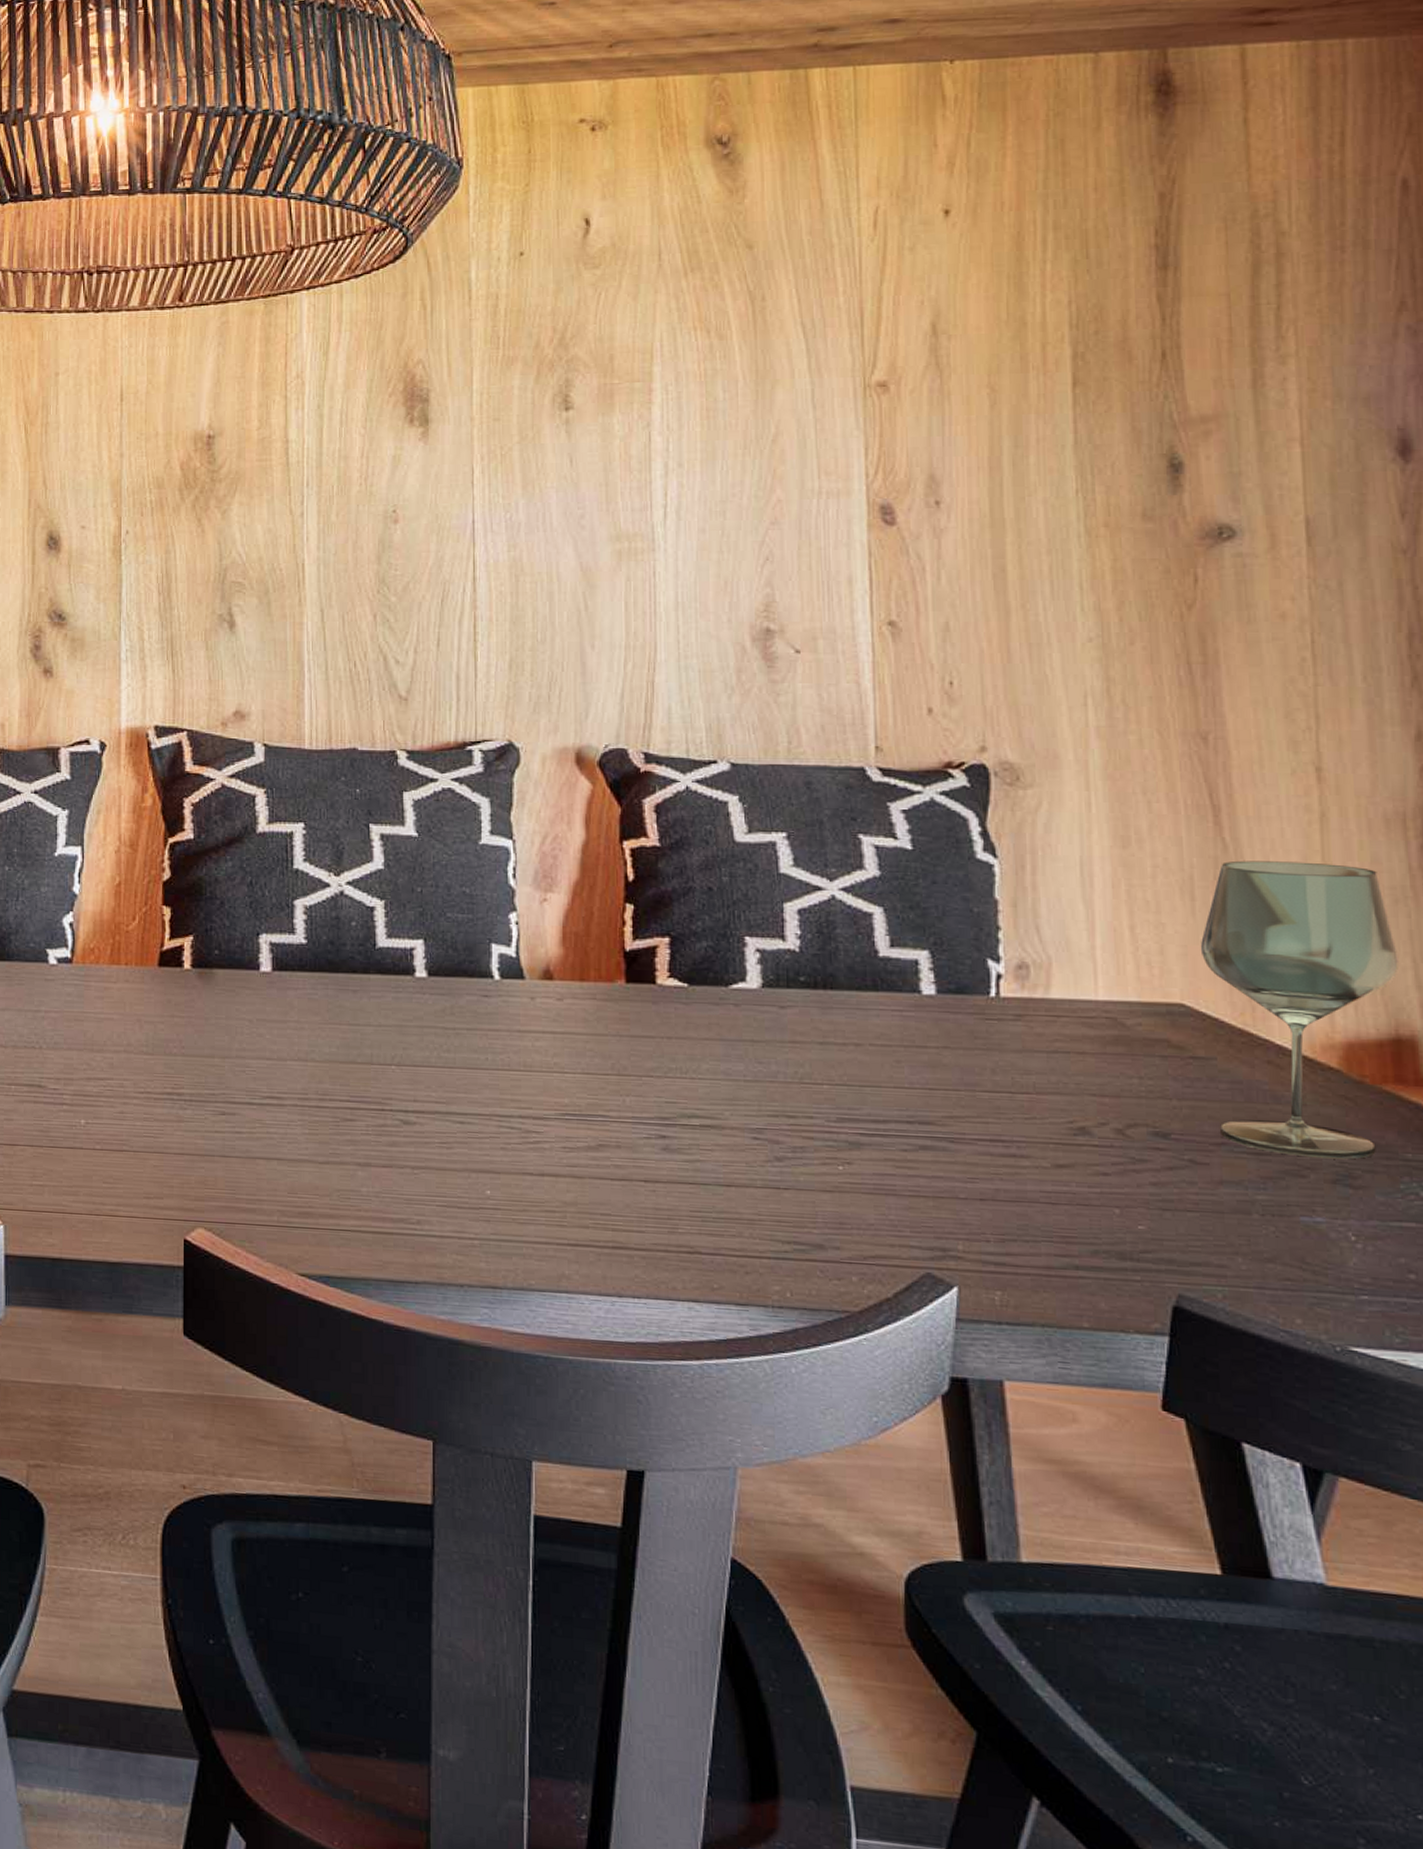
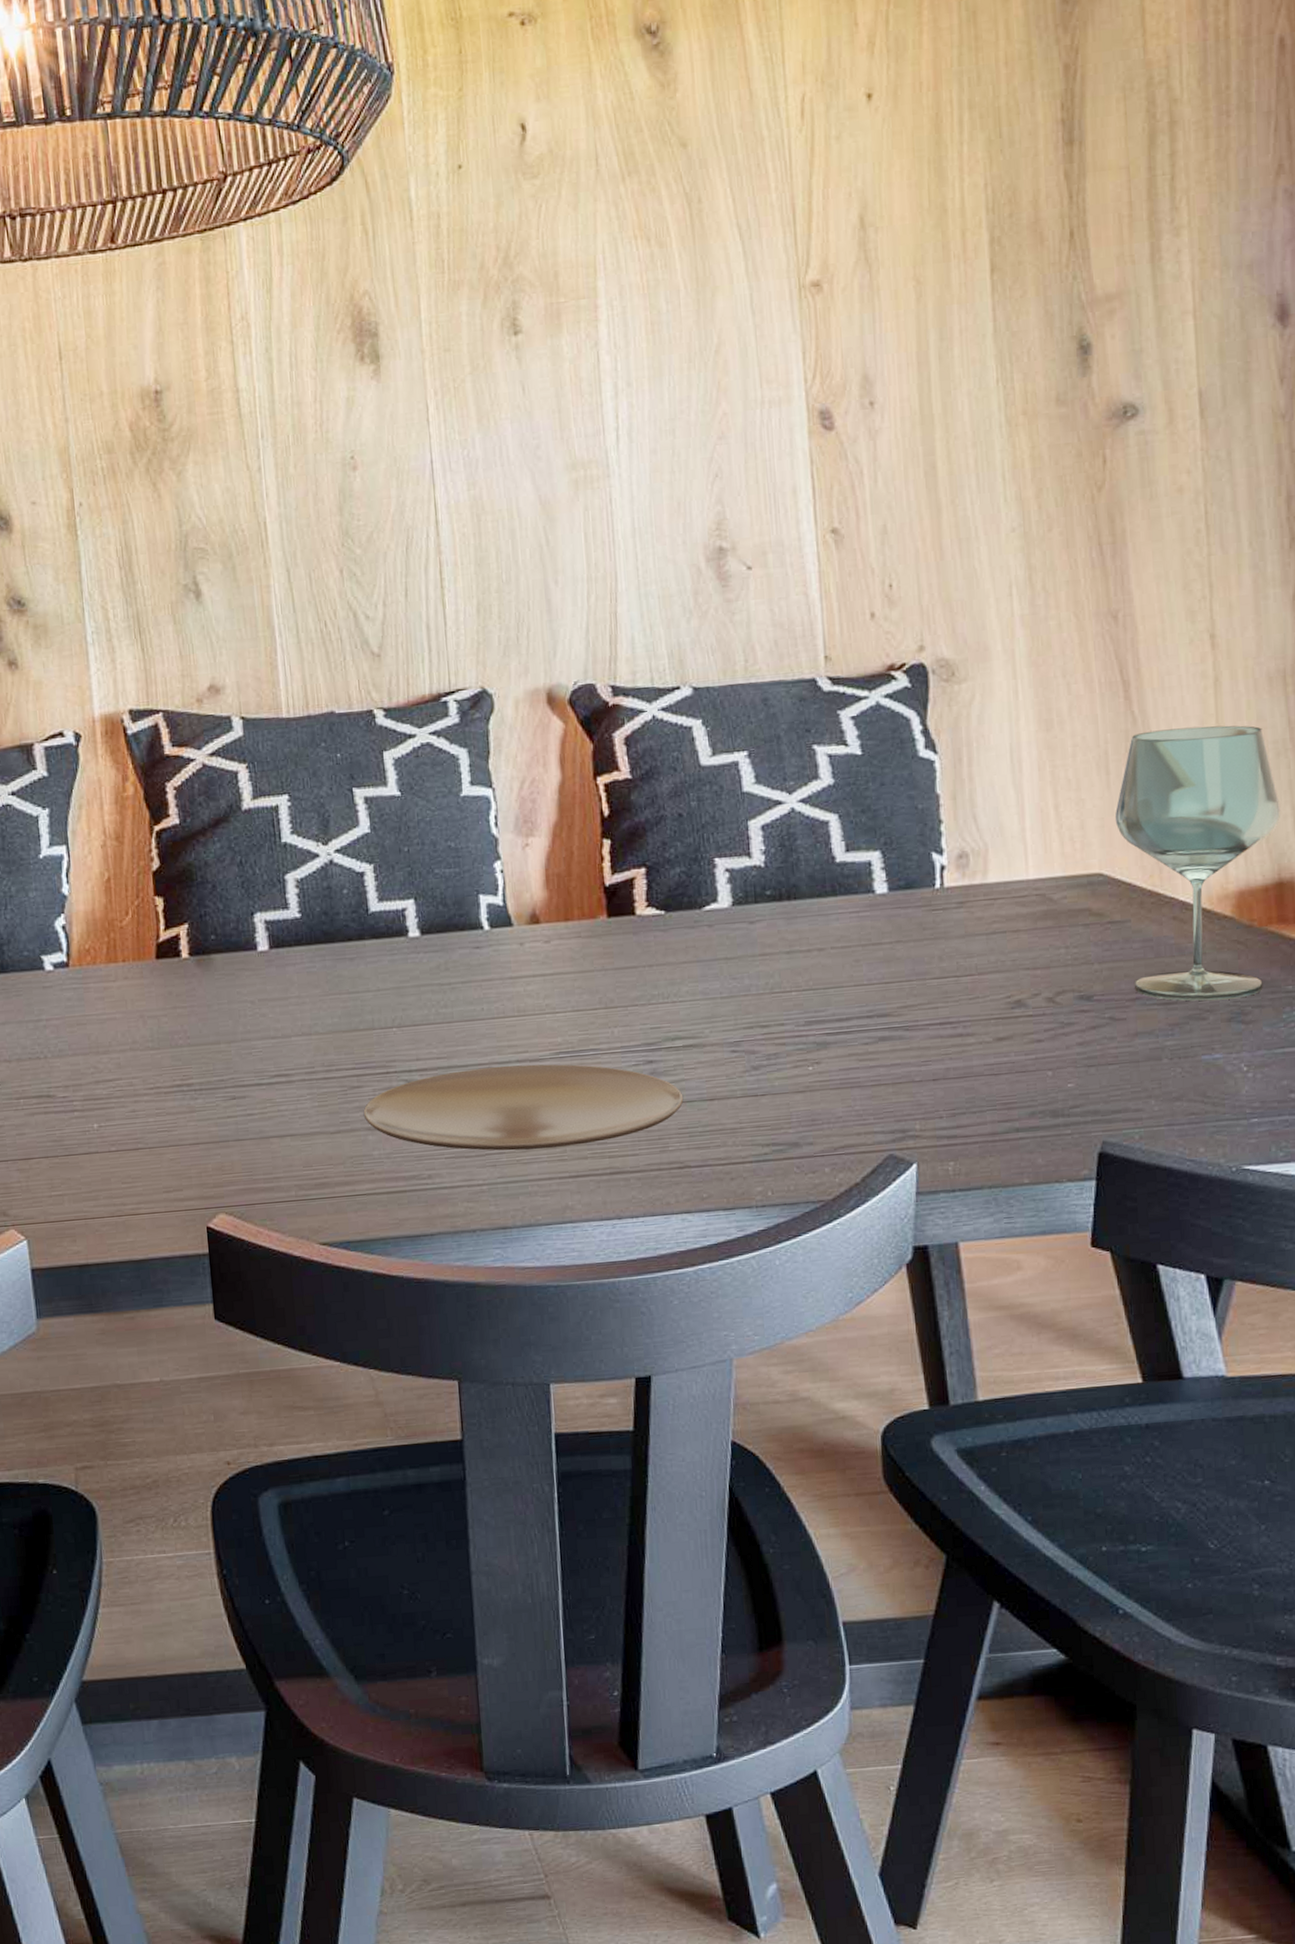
plate: none [354,1118,698,1213] -> present [363,1064,684,1151]

